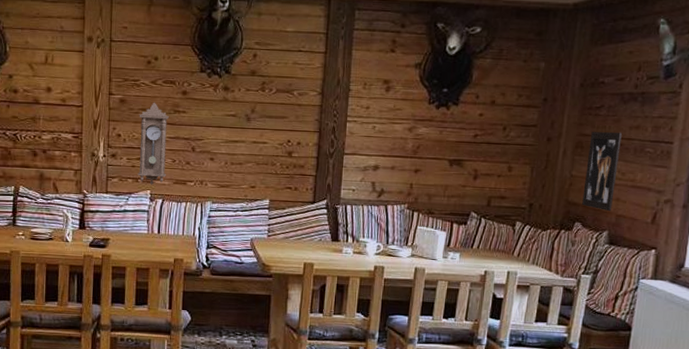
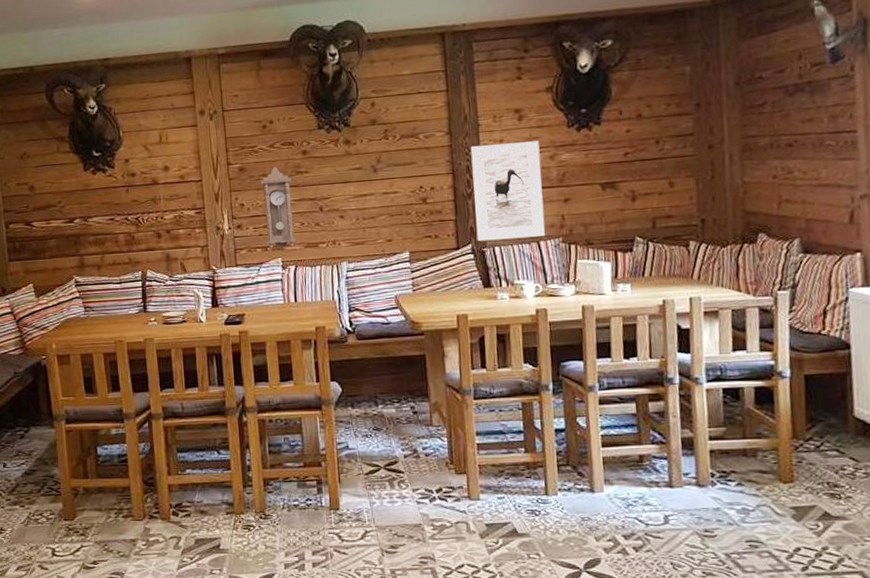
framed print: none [332,108,401,201] -> present [470,141,545,242]
wall art: present [582,132,622,212] -> none [758,129,799,217]

